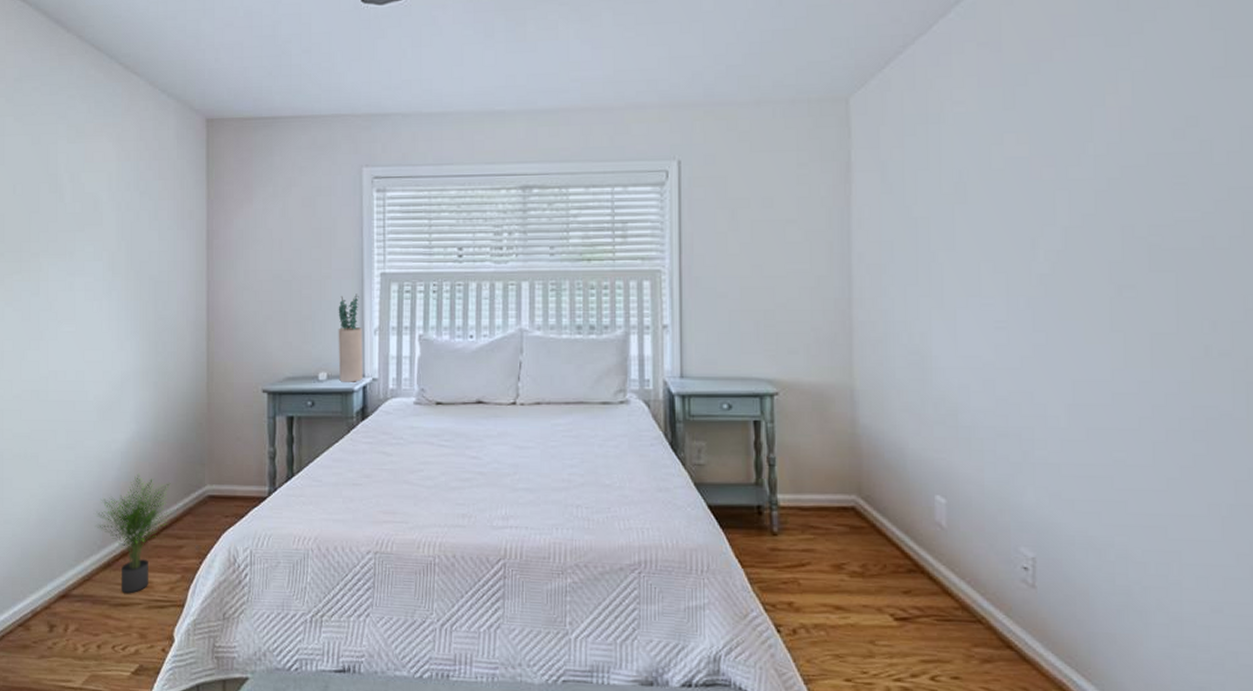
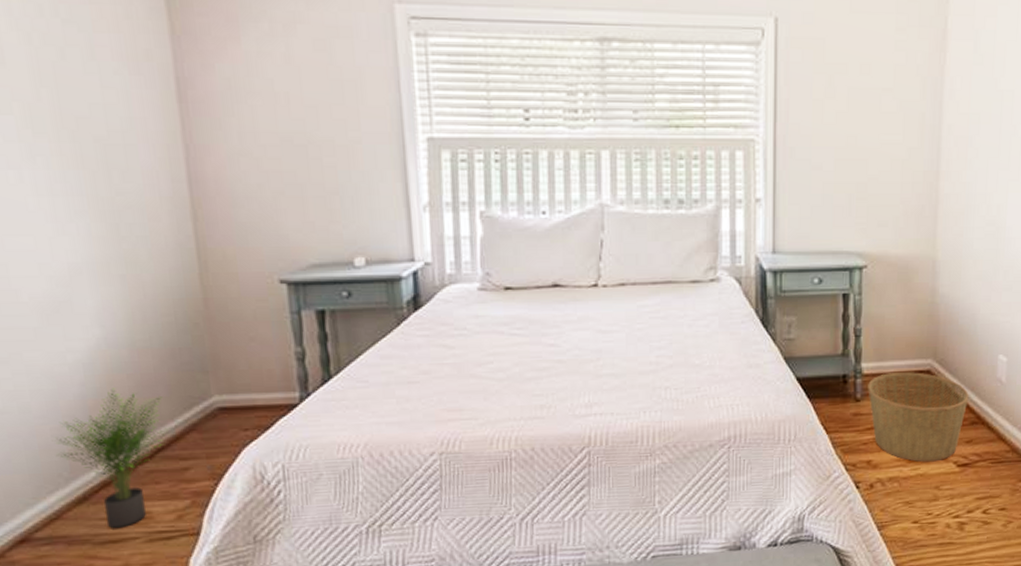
vase: present [338,293,363,382] -> none [373,162,413,268]
basket: none [785,507,903,612] -> present [868,372,969,462]

